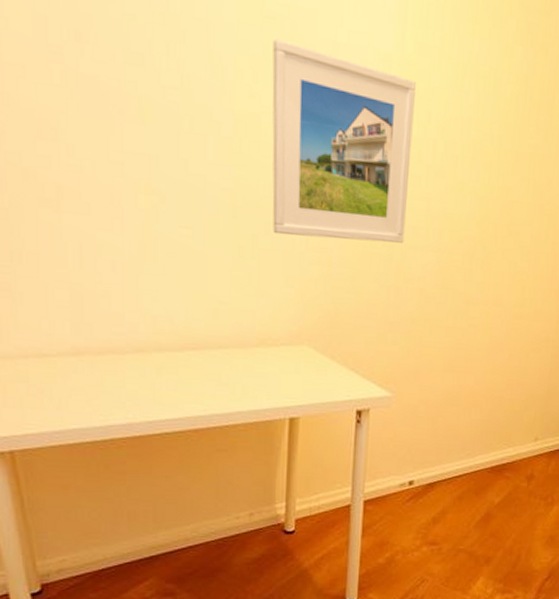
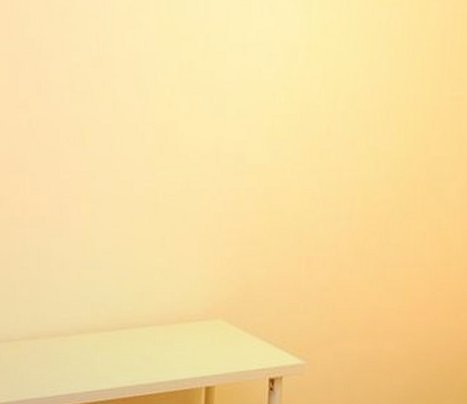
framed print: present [272,38,416,243] -> none [188,53,323,222]

